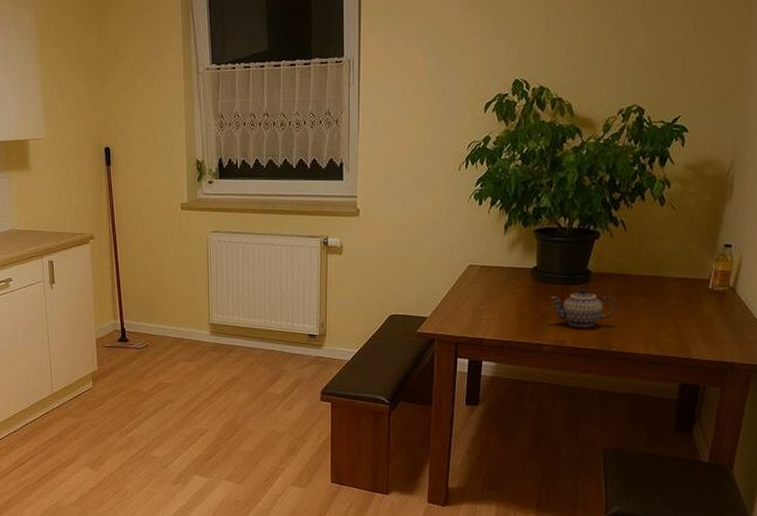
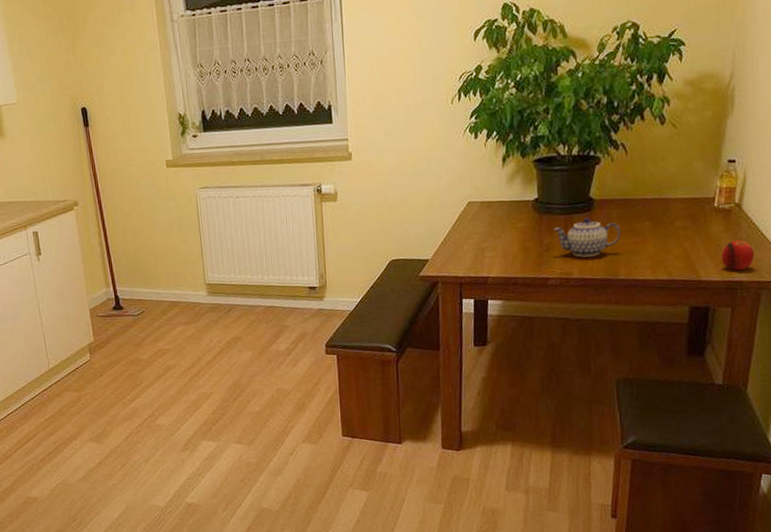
fruit: none [713,322,746,351] -> present [721,240,754,270]

